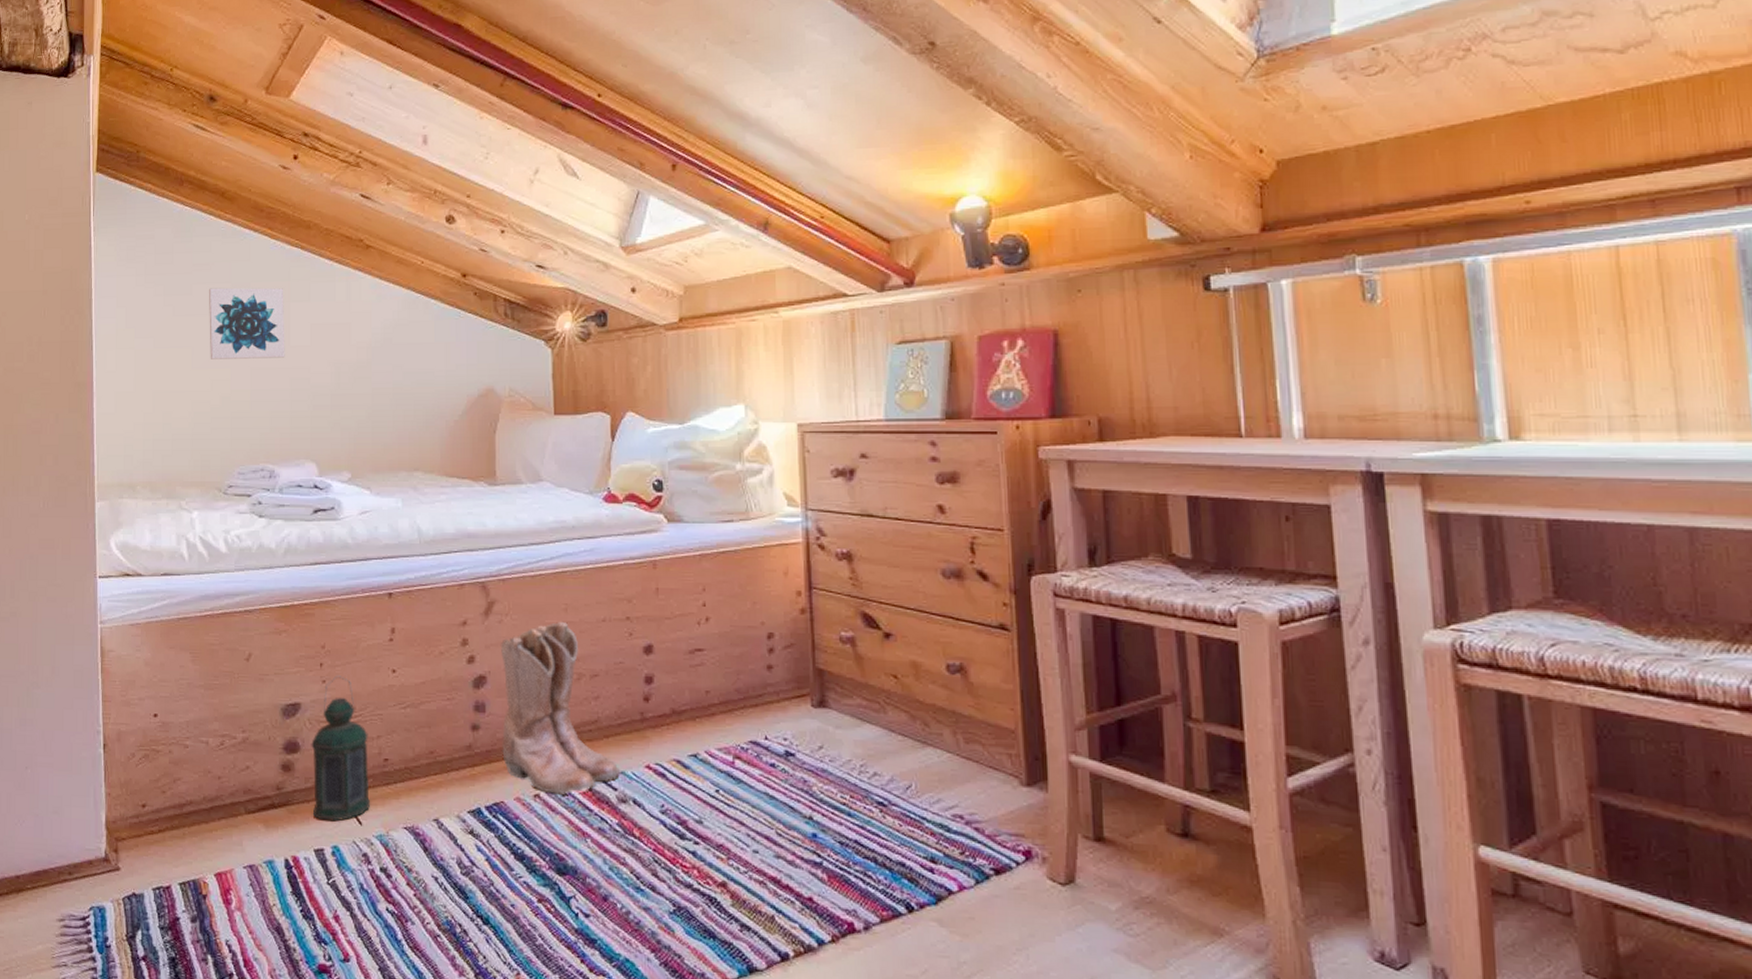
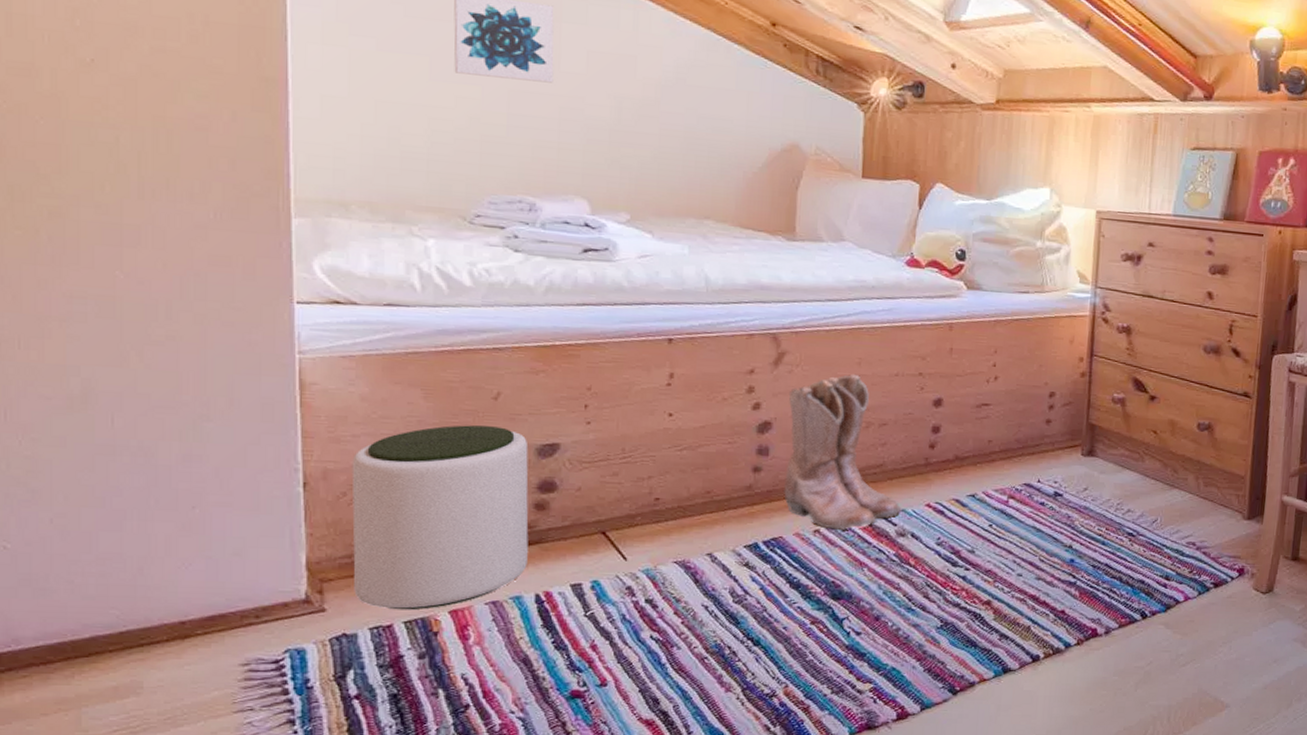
plant pot: none [138,686,277,872] -> present [351,425,529,610]
lantern: present [311,675,370,822] -> none [569,417,638,558]

